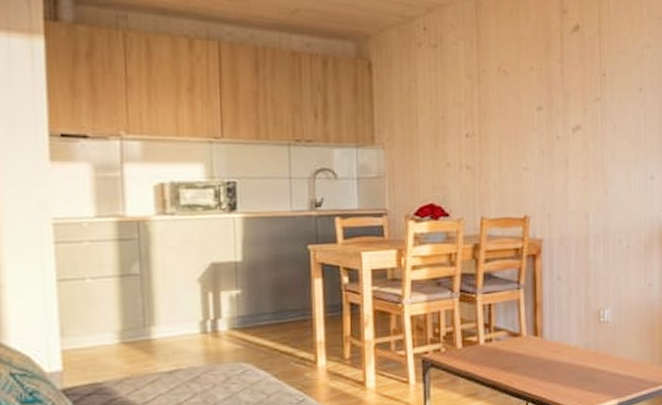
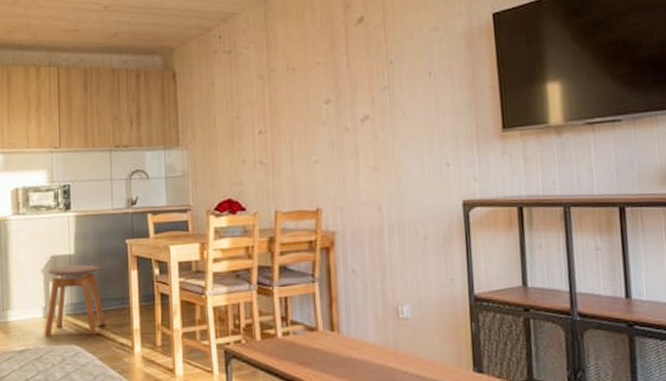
stool: none [201,272,283,355] -> present [44,264,107,338]

